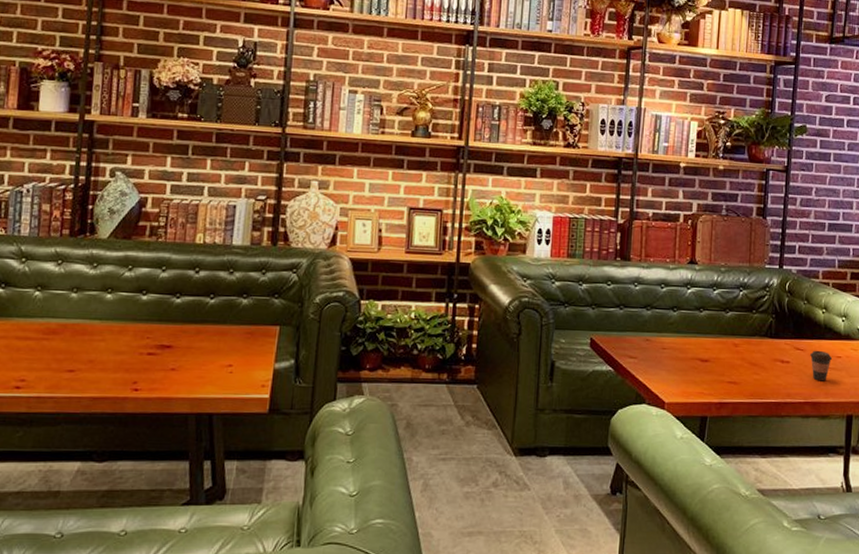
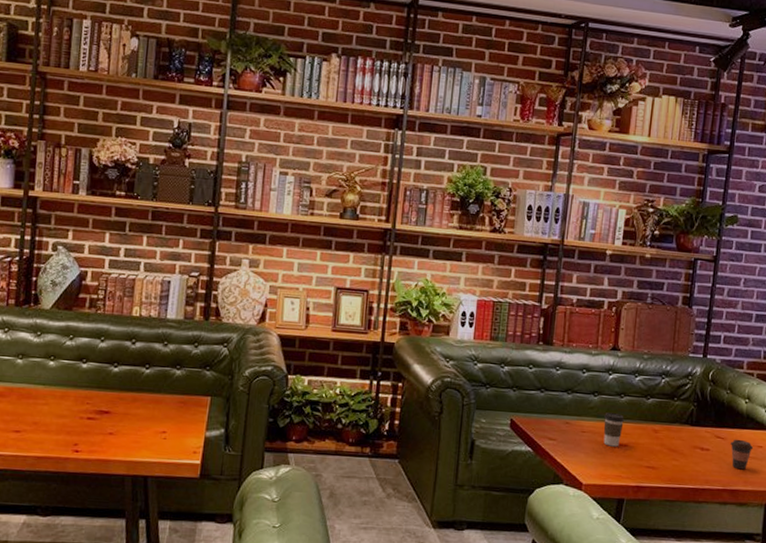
coffee cup: none [684,328,704,363] -> present [603,413,624,447]

